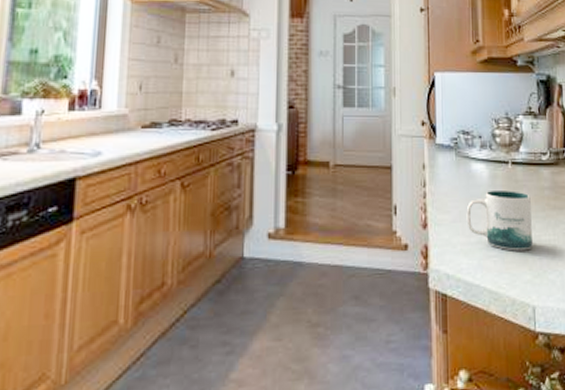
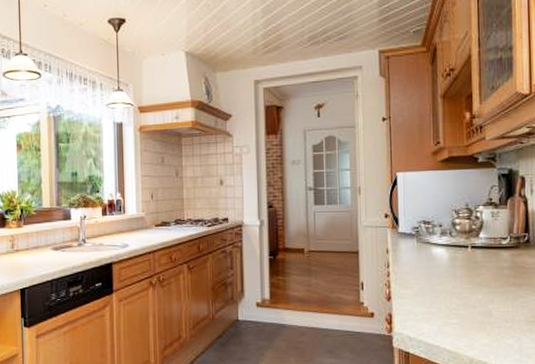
mug: present [466,191,533,251] -> none [427,270,491,320]

